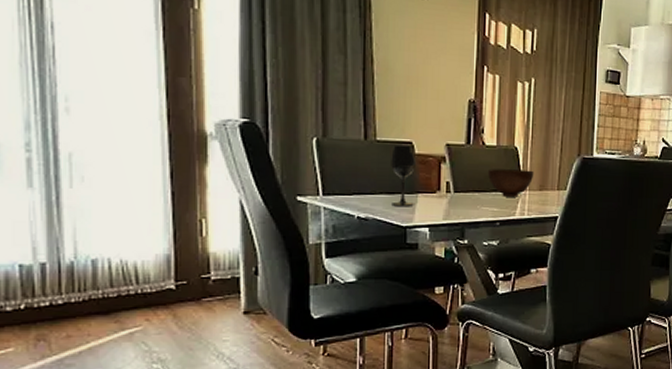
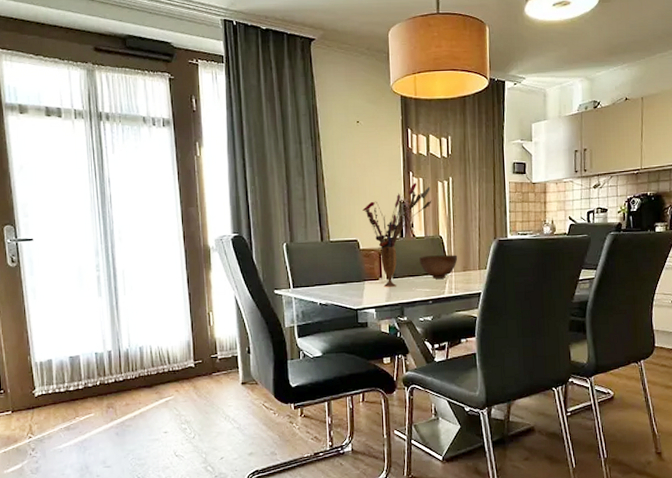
wine glass: present [391,145,416,207] -> none [342,243,362,293]
bouquet: none [421,80,509,203] -> present [362,183,432,287]

